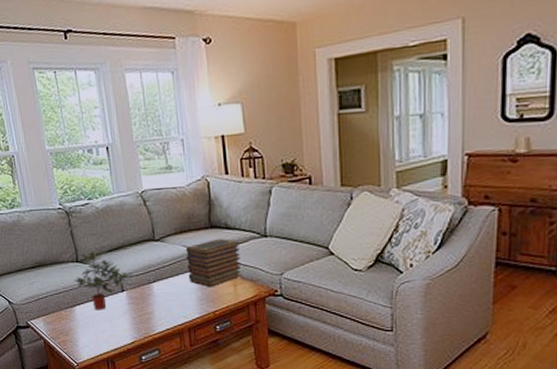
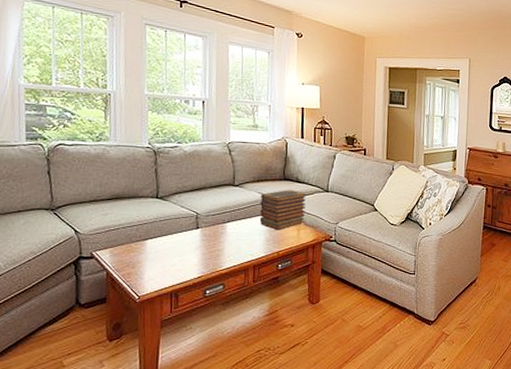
potted plant: present [74,250,133,310] -> none [150,189,210,245]

